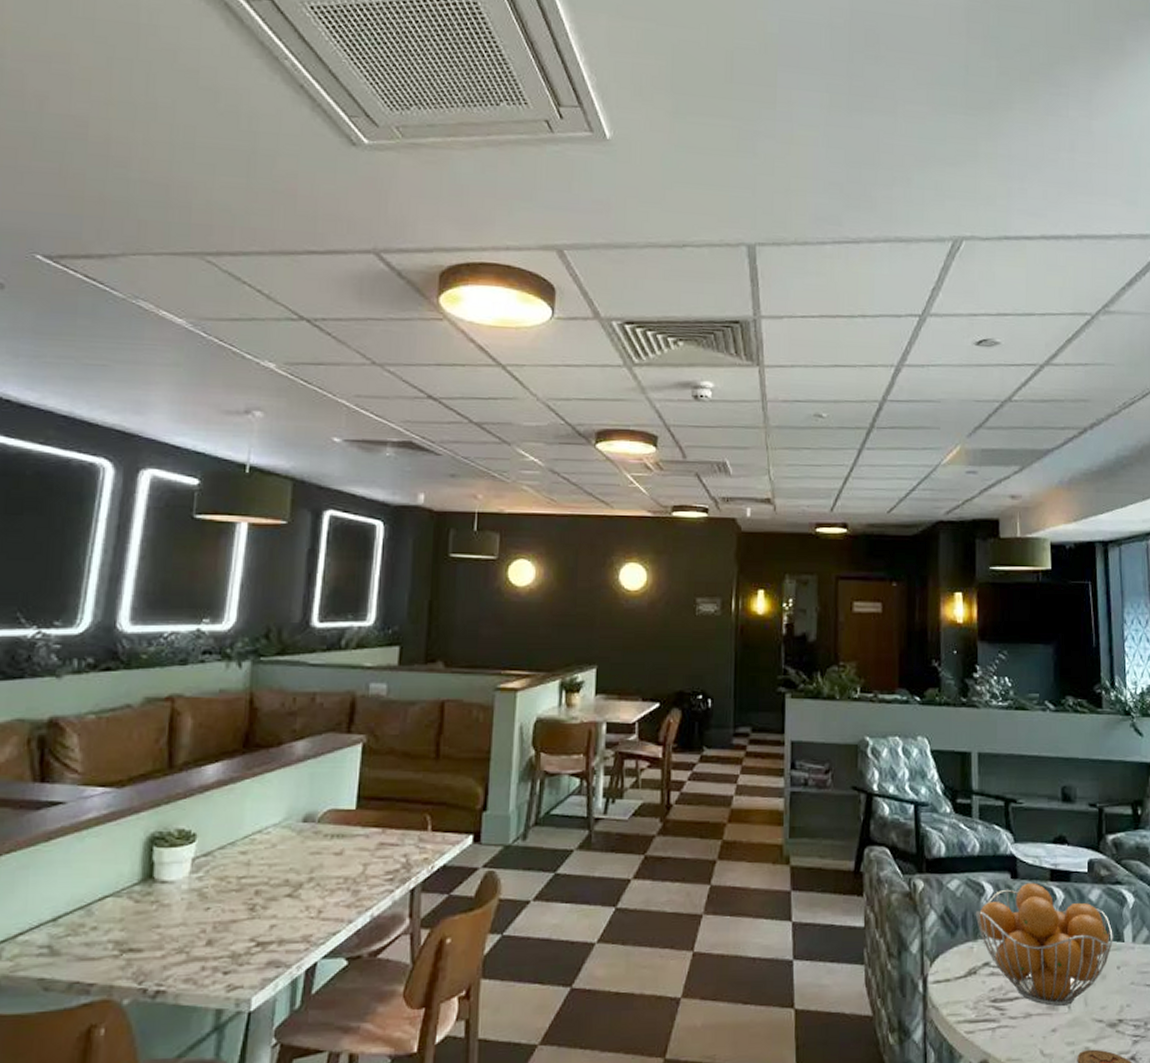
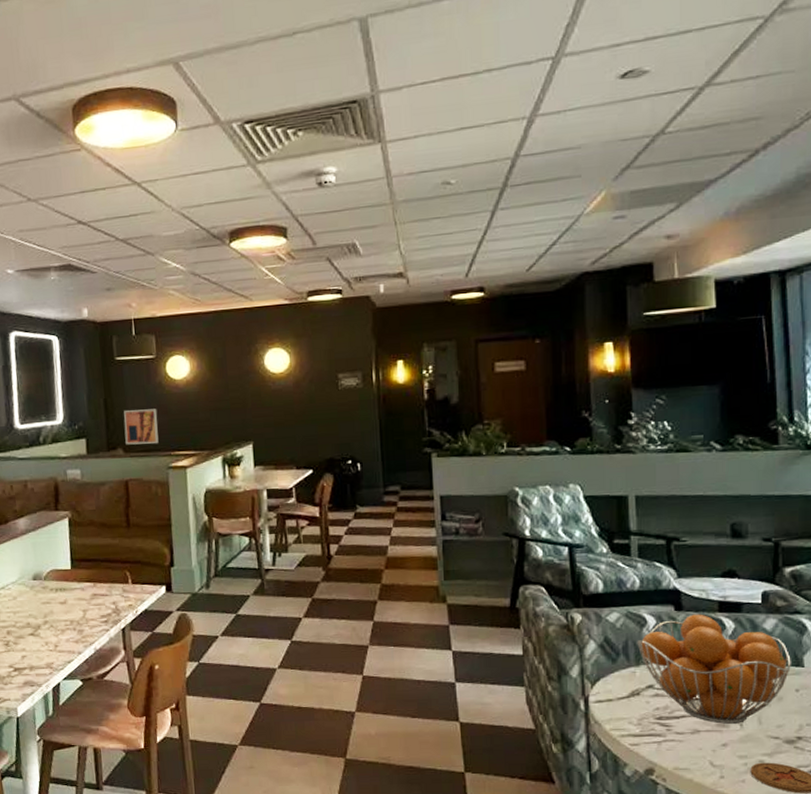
wall art: none [448,617,491,660] -> present [123,408,159,445]

